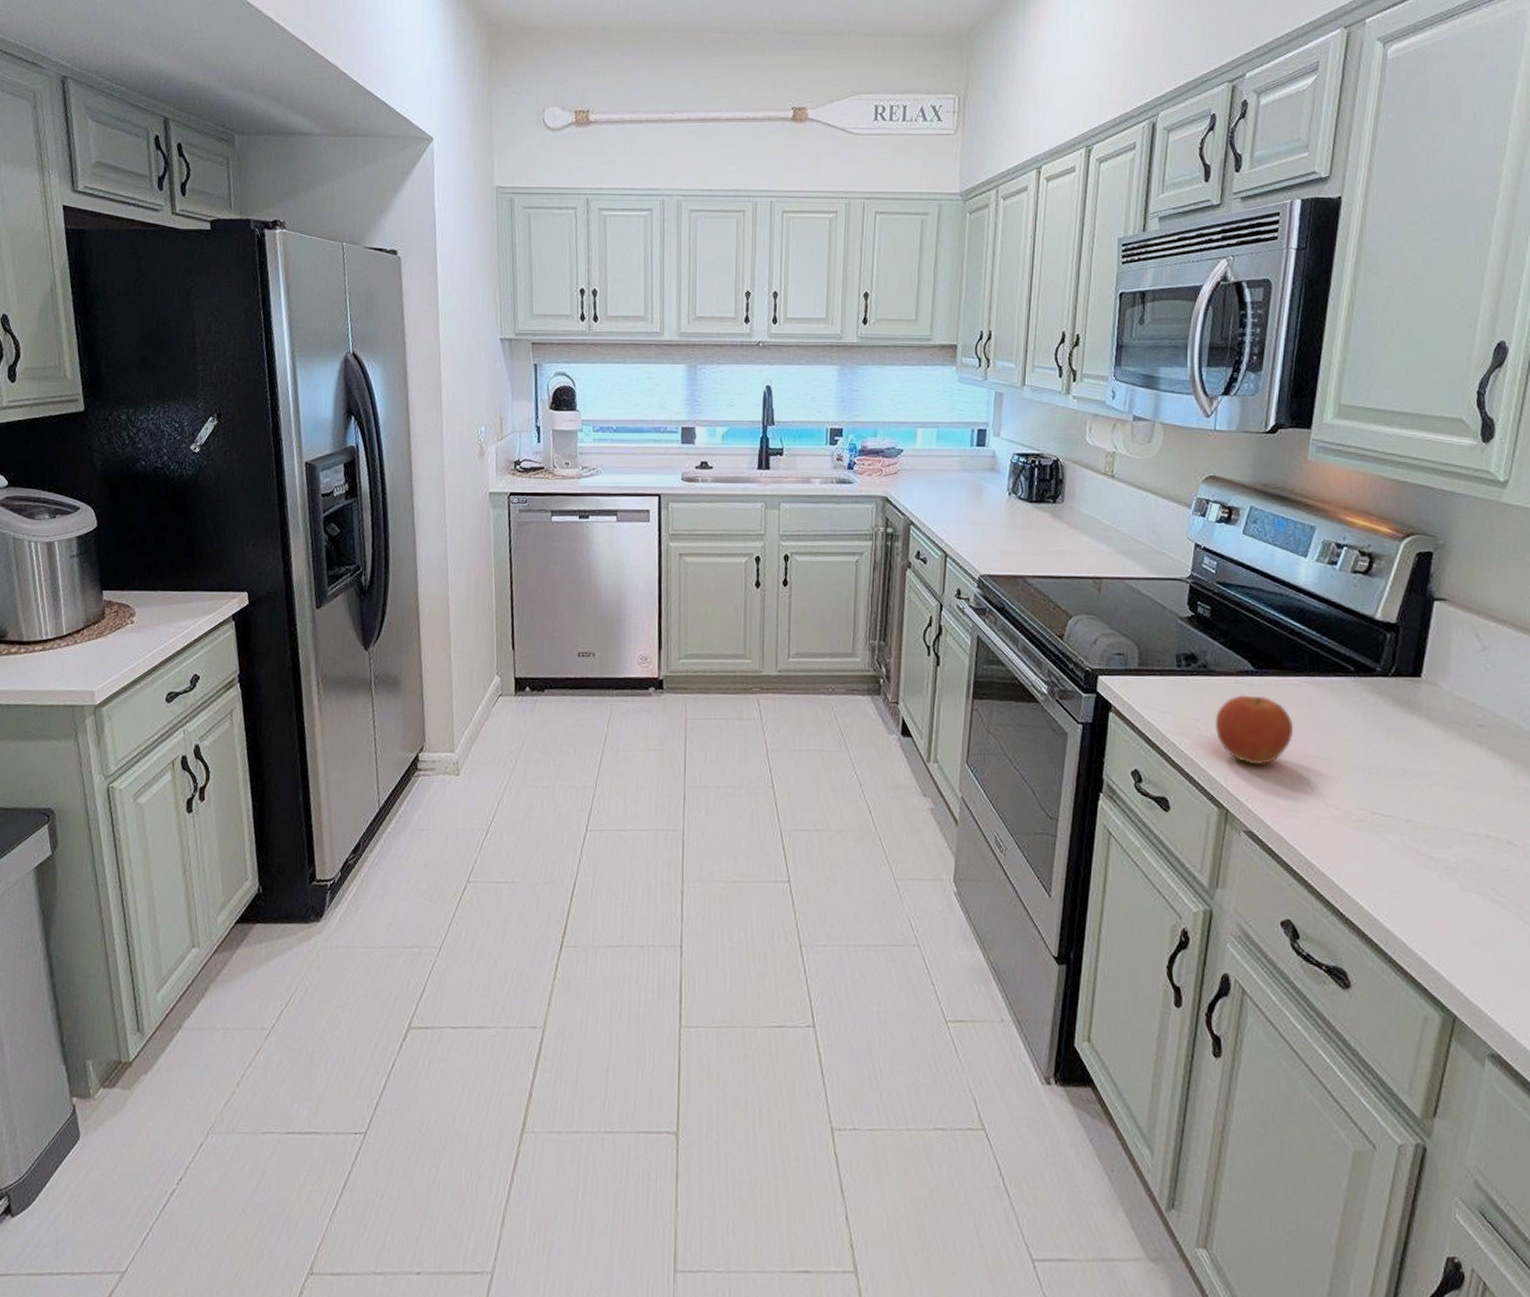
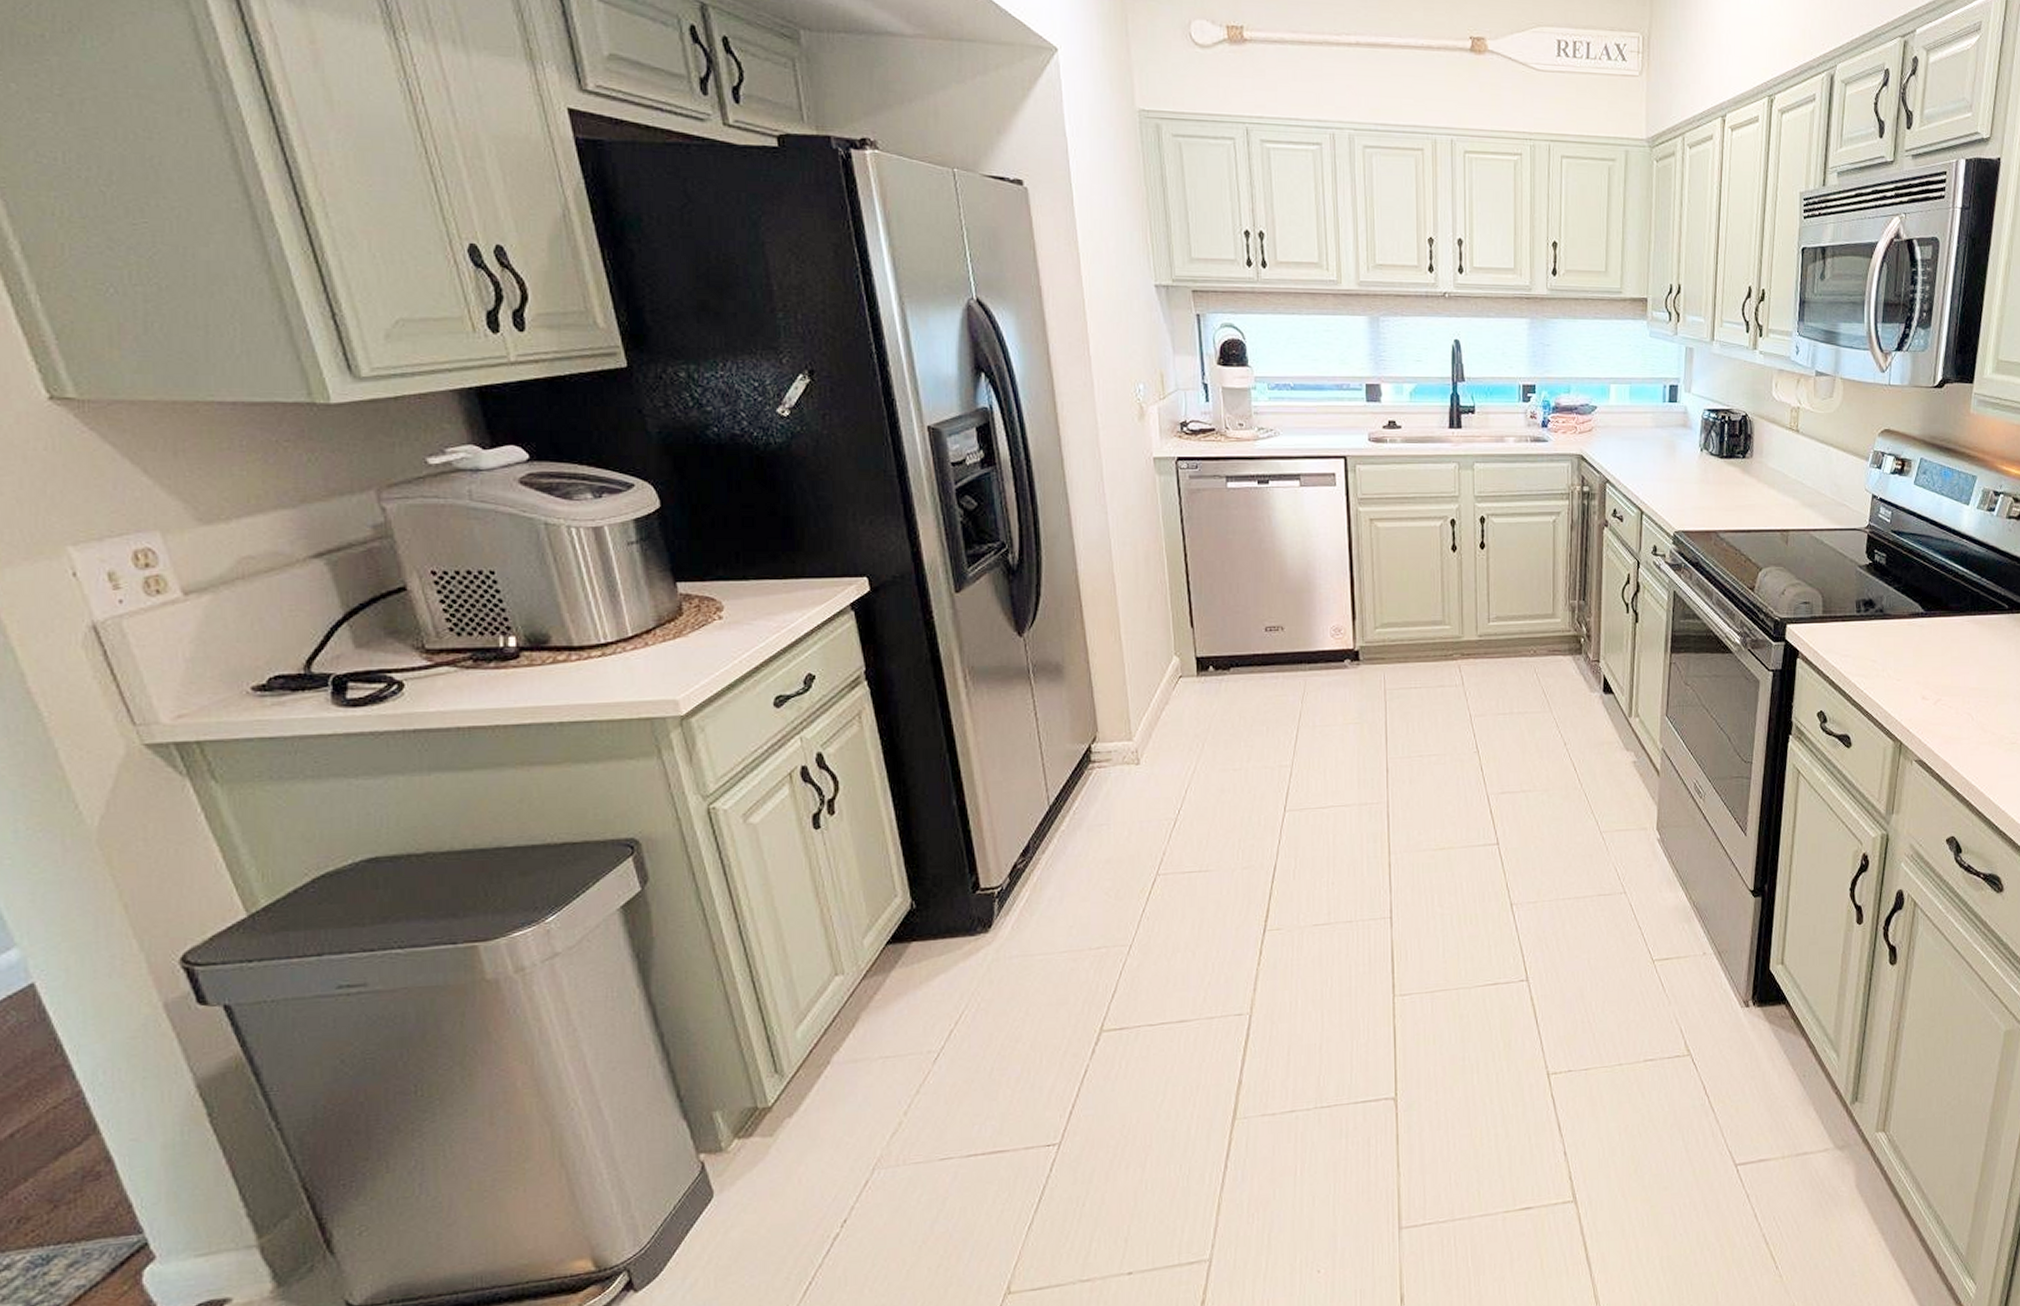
fruit: present [1215,695,1294,765] -> none [1890,635,1958,700]

